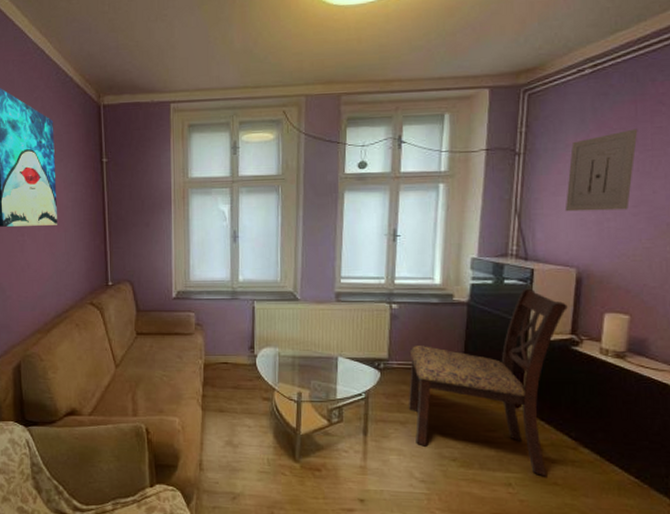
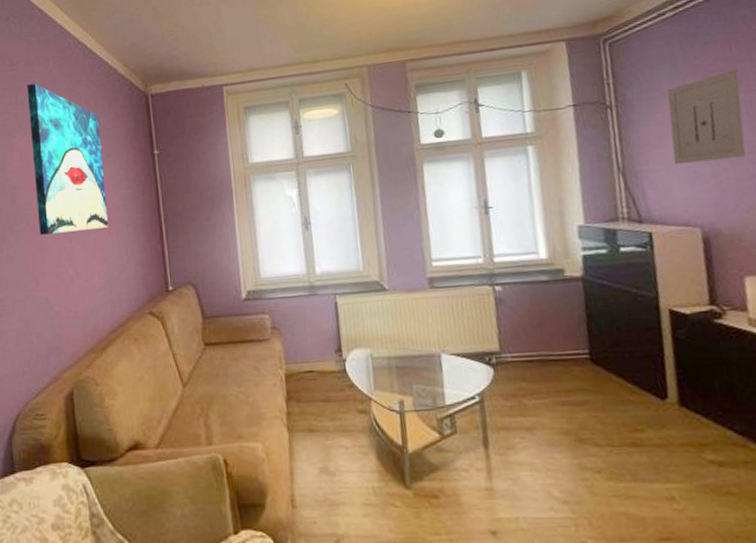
chair: present [408,288,568,477] -> none [523,255,717,485]

